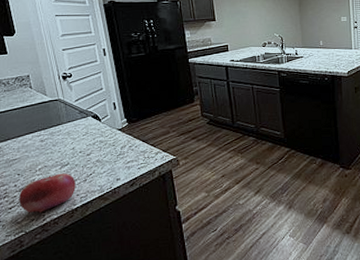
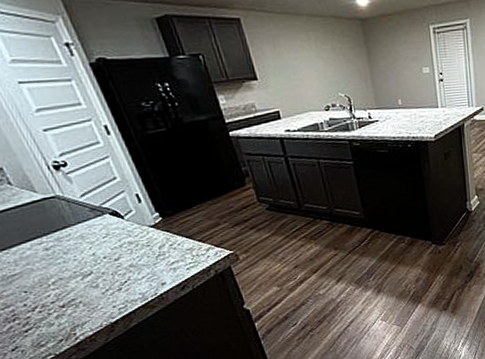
fruit: present [19,173,76,213] -> none [33,283,110,334]

